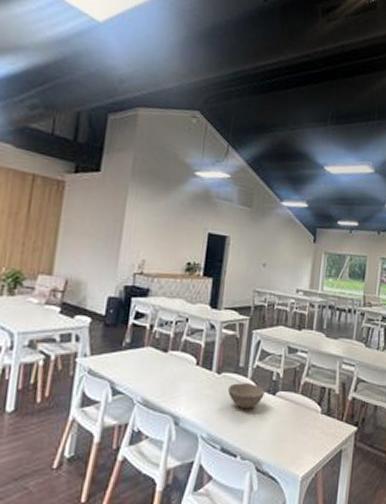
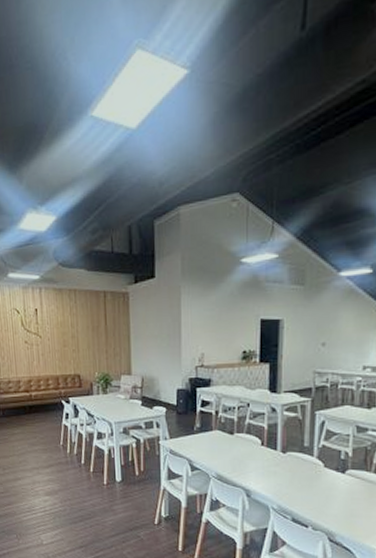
bowl: present [228,383,264,408] -> none [295,461,332,485]

